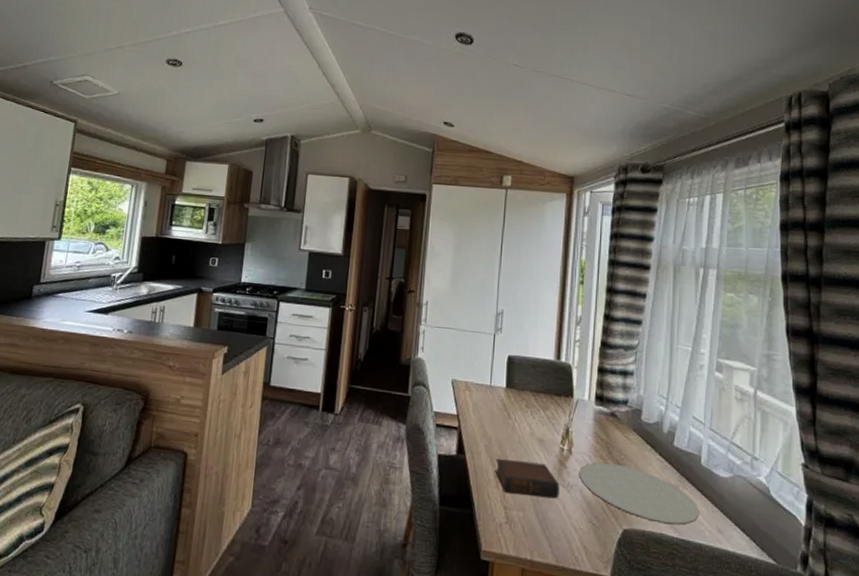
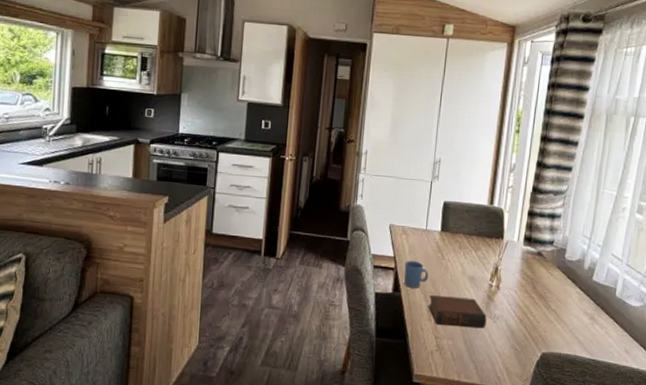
mug: none [468,419,495,451] -> present [404,260,429,288]
placemat: present [580,462,699,525] -> none [506,296,611,348]

